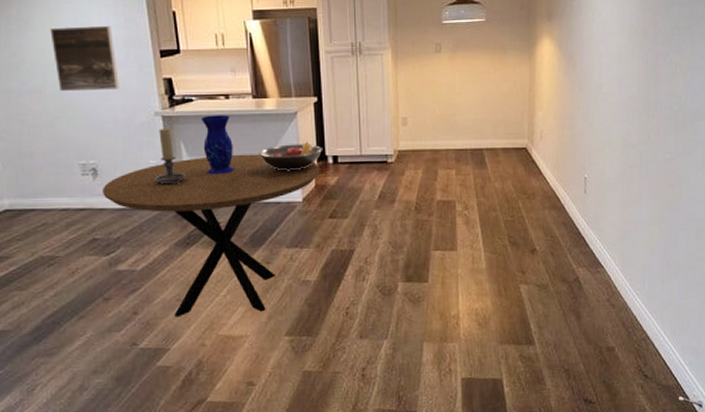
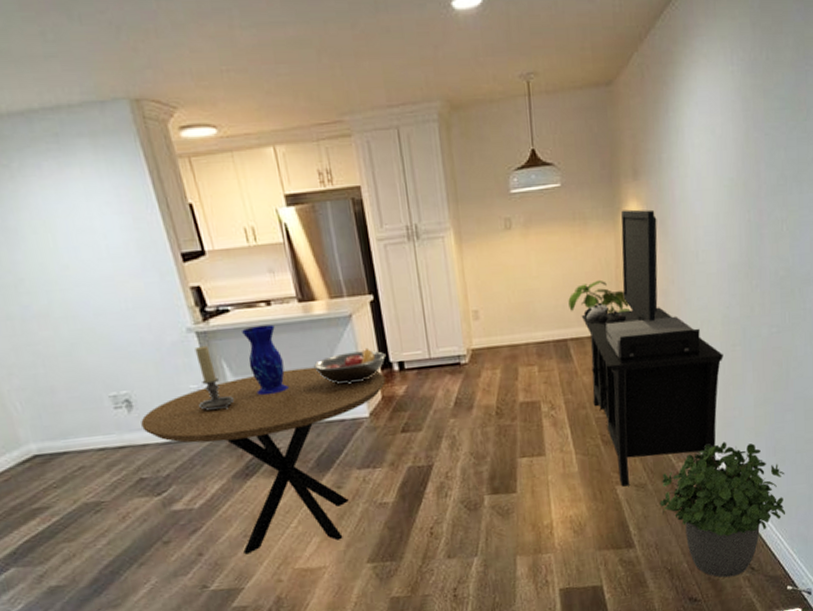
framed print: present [50,25,119,92] -> none [45,227,140,314]
house plant: none [486,100,541,129] -> present [568,279,631,313]
media console: none [496,44,622,286] -> present [581,209,723,487]
potted plant: none [559,252,677,383] -> present [659,441,785,578]

